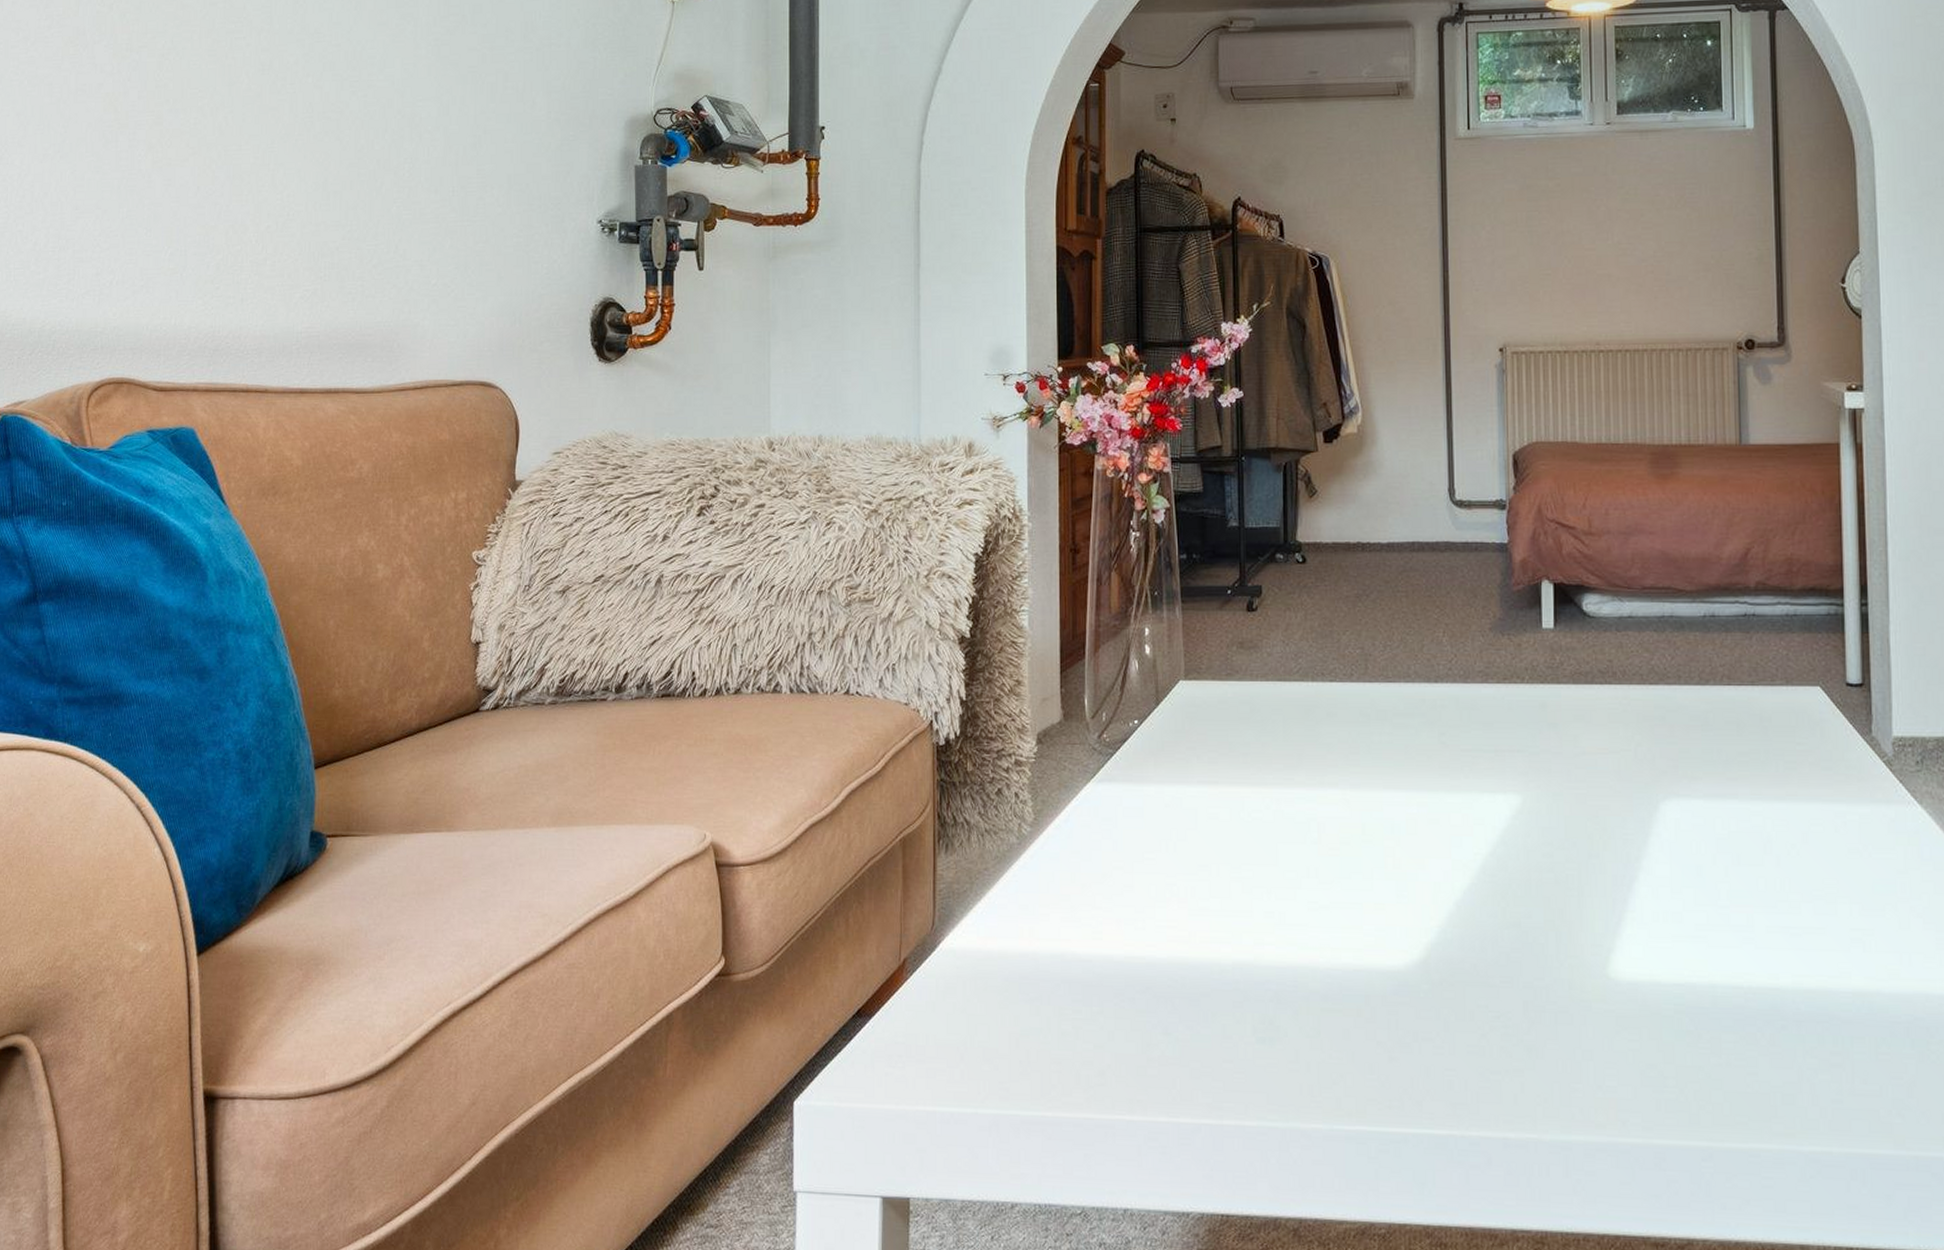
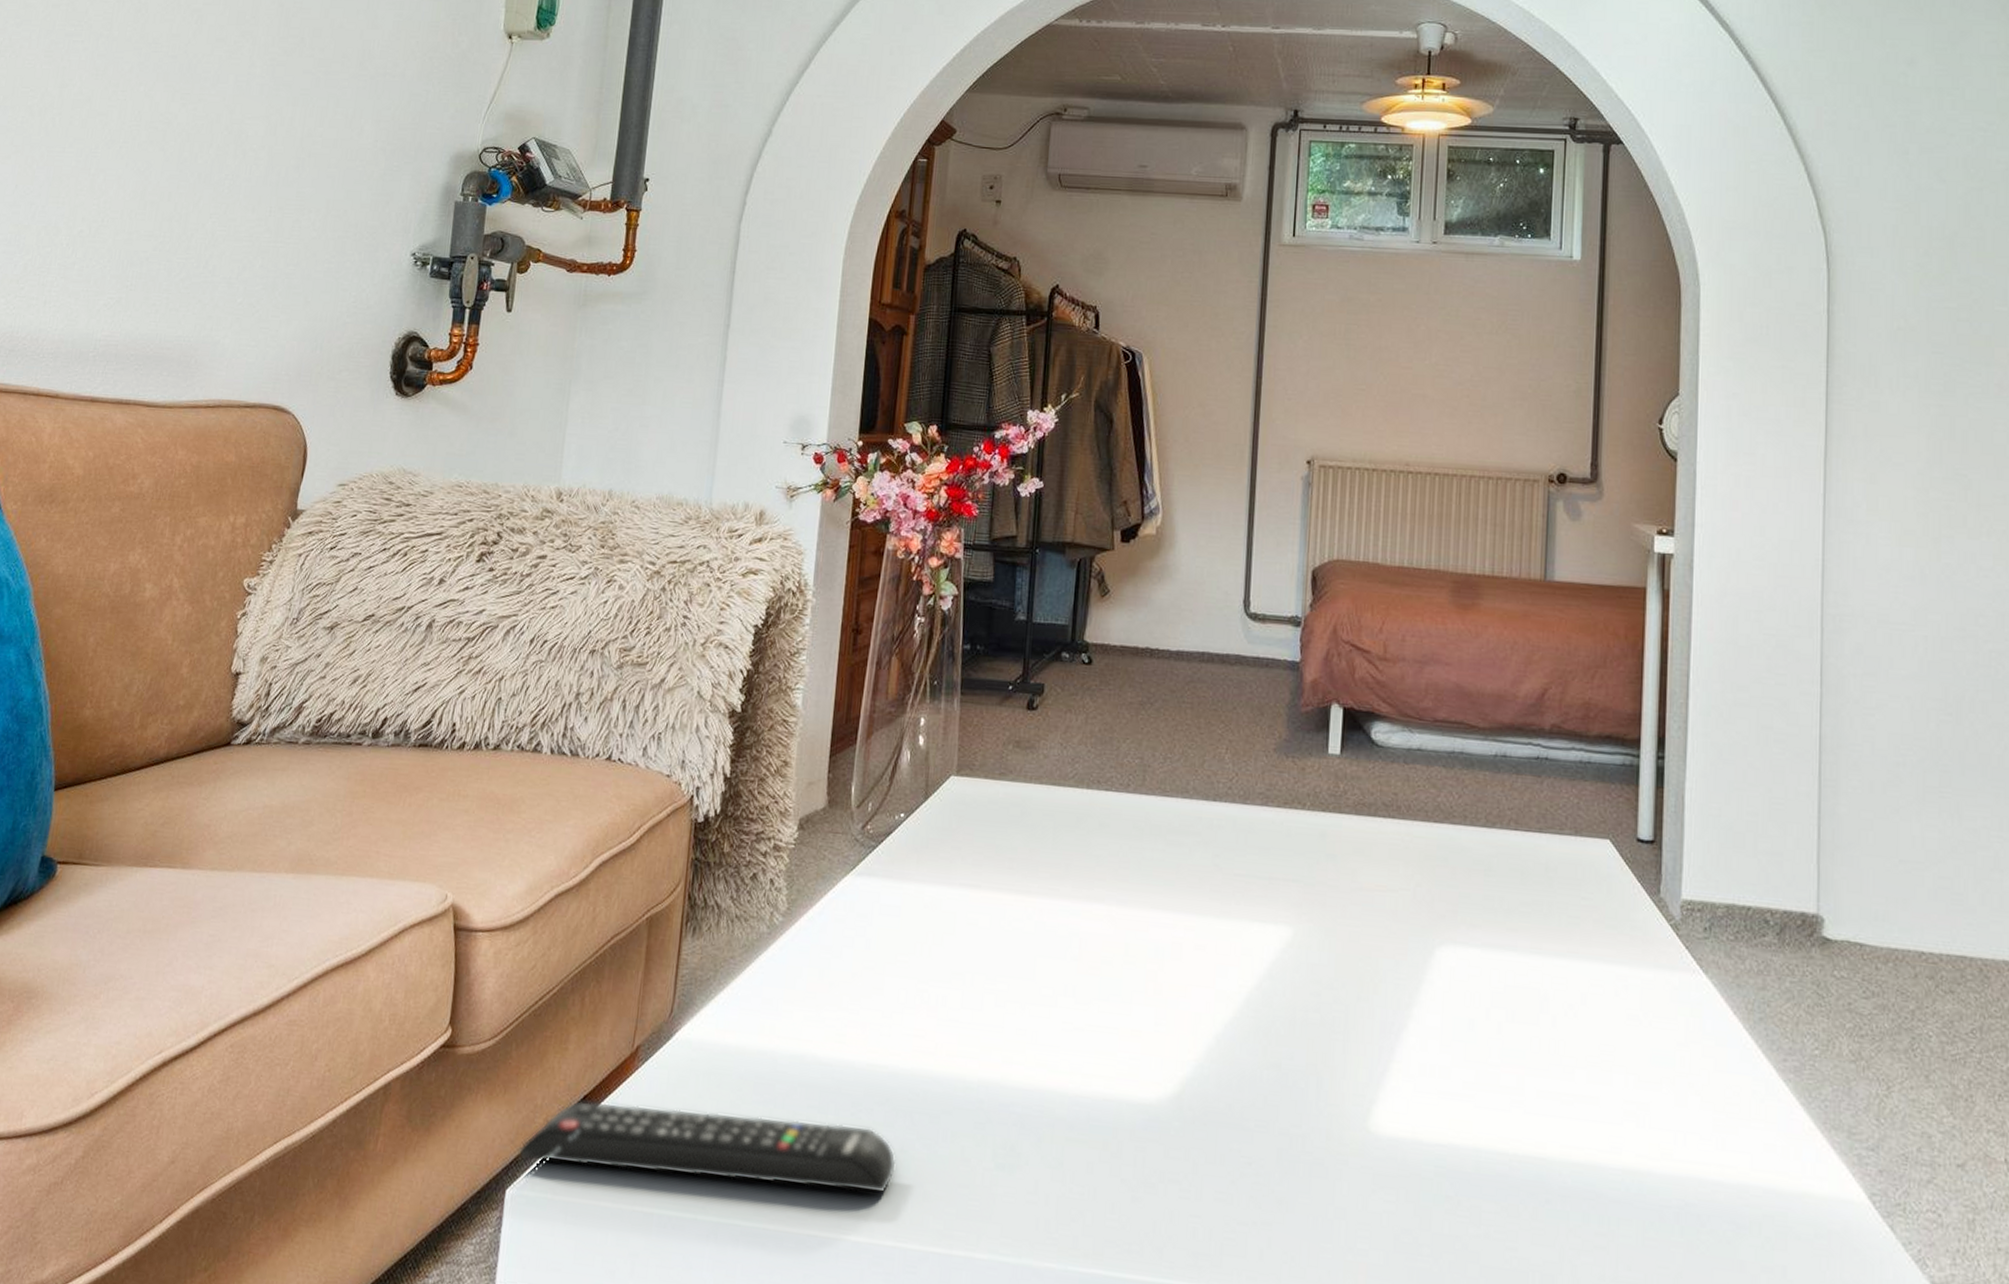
remote control: none [802,1013,1162,1075] -> present [519,1100,896,1194]

